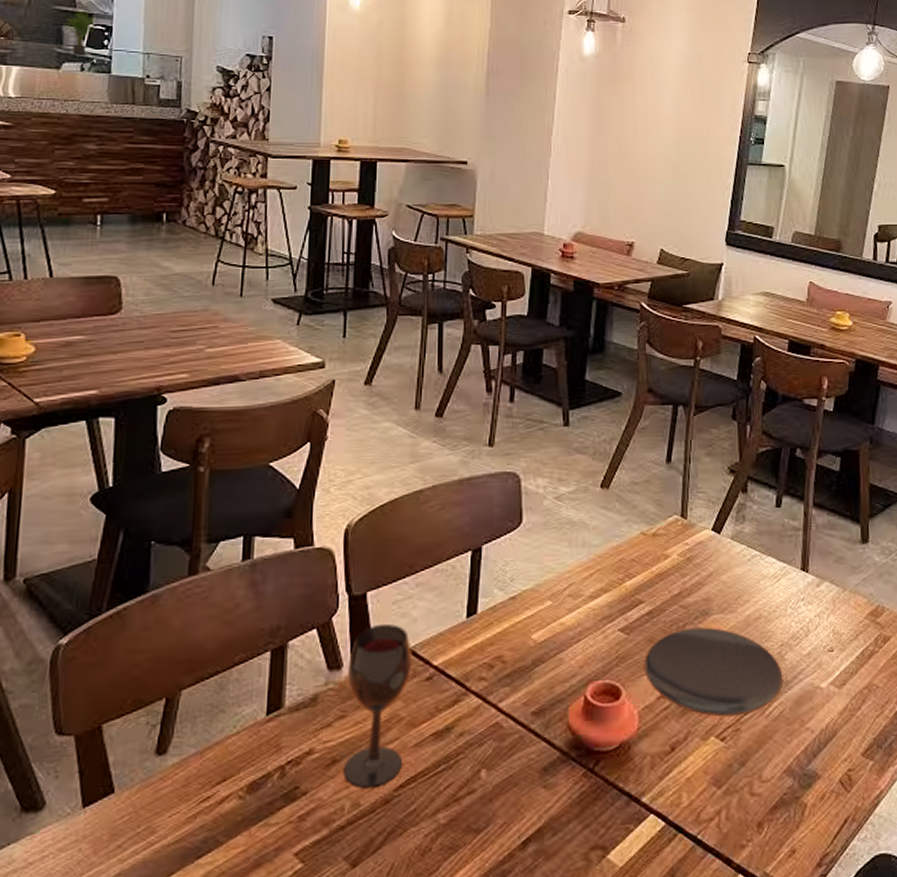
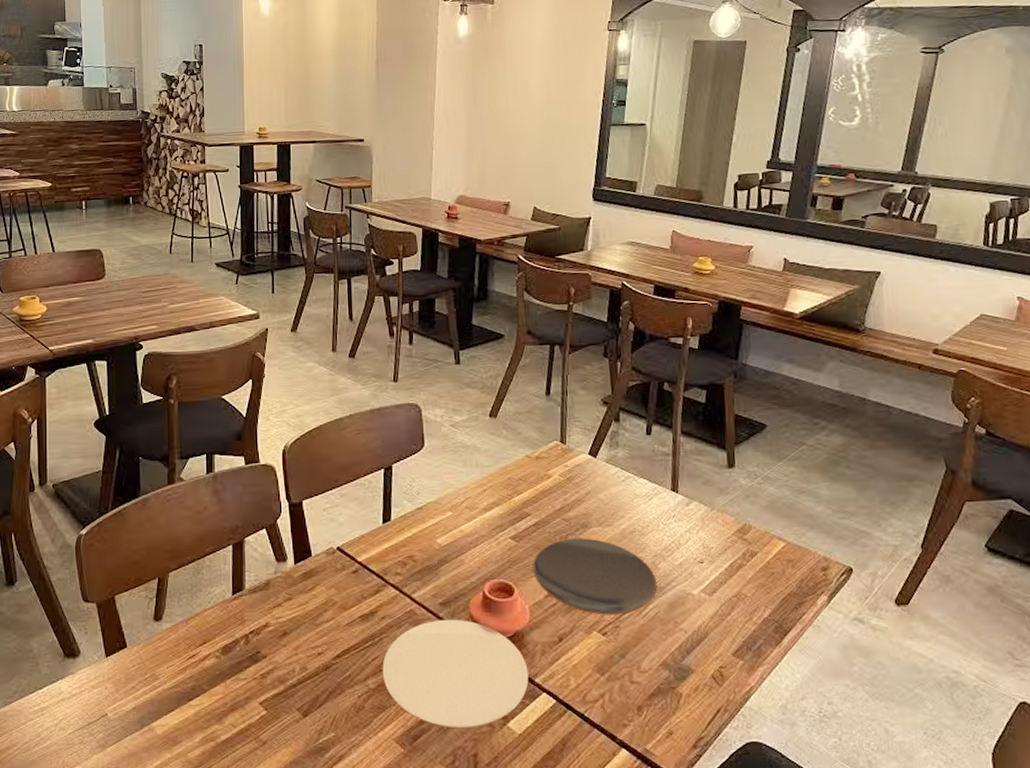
potted plant: present [64,10,95,56] -> none [47,37,69,74]
wine glass: present [343,623,412,788] -> none [291,526,341,655]
plate: none [457,731,634,867] -> present [382,619,529,729]

